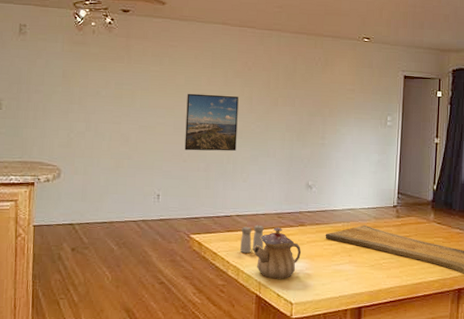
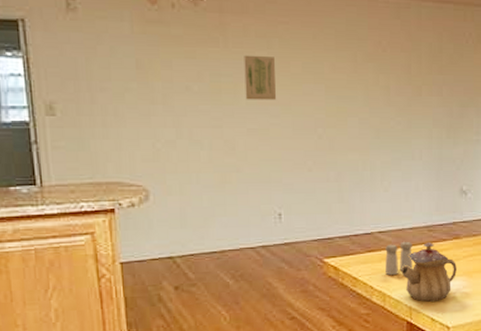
wall art: none [140,69,164,105] -> present [244,55,276,100]
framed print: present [184,93,239,152] -> none [306,84,374,157]

